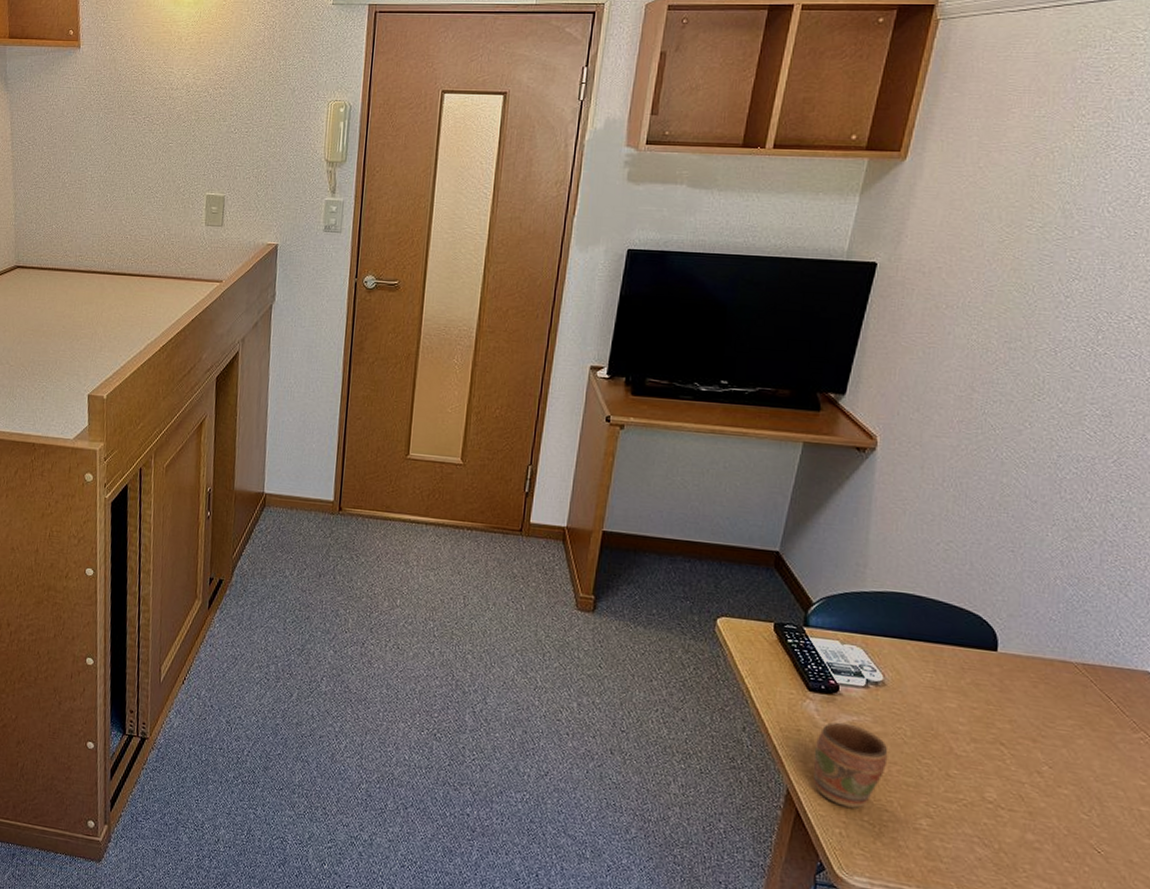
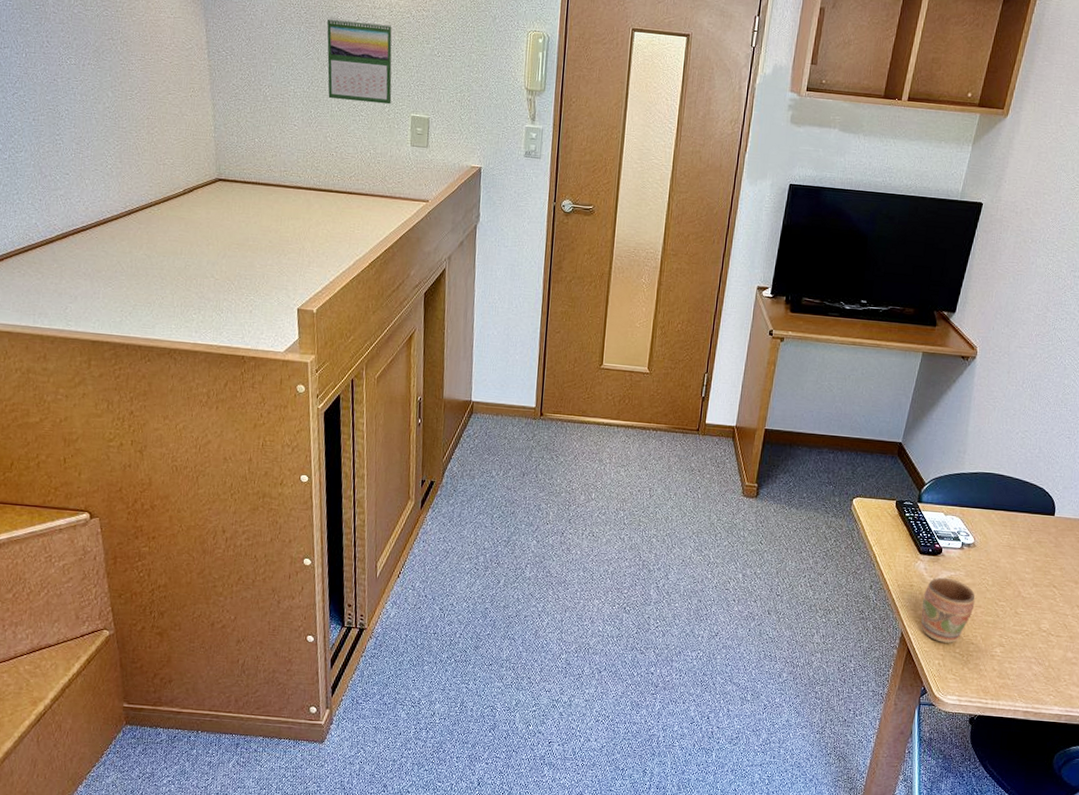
calendar: none [124,101,189,185] -> present [327,17,392,105]

